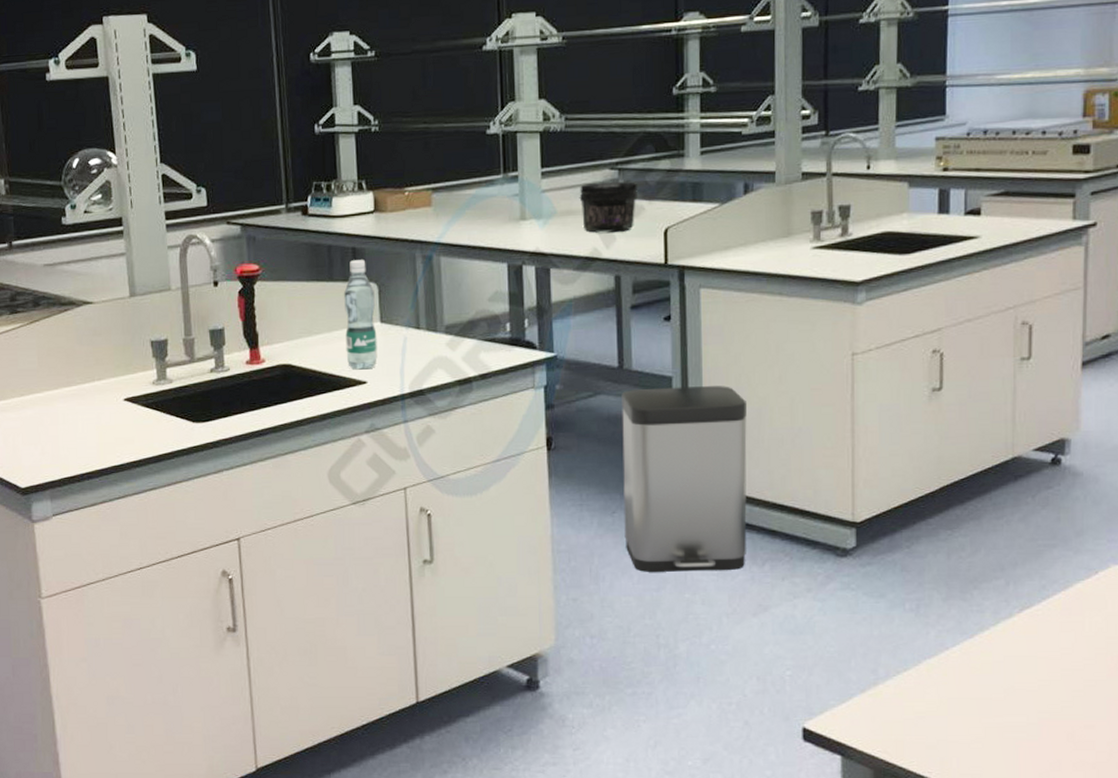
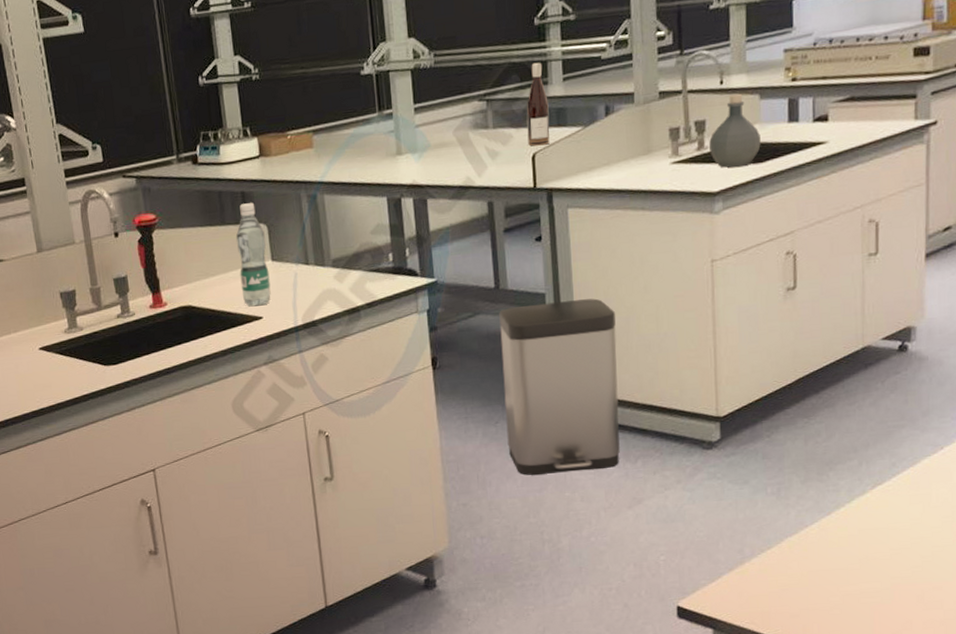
jar: present [579,181,639,233] -> none [451,111,507,162]
bottle: none [660,133,685,221] -> present [526,62,550,147]
flask: none [852,180,908,257] -> present [708,93,761,168]

